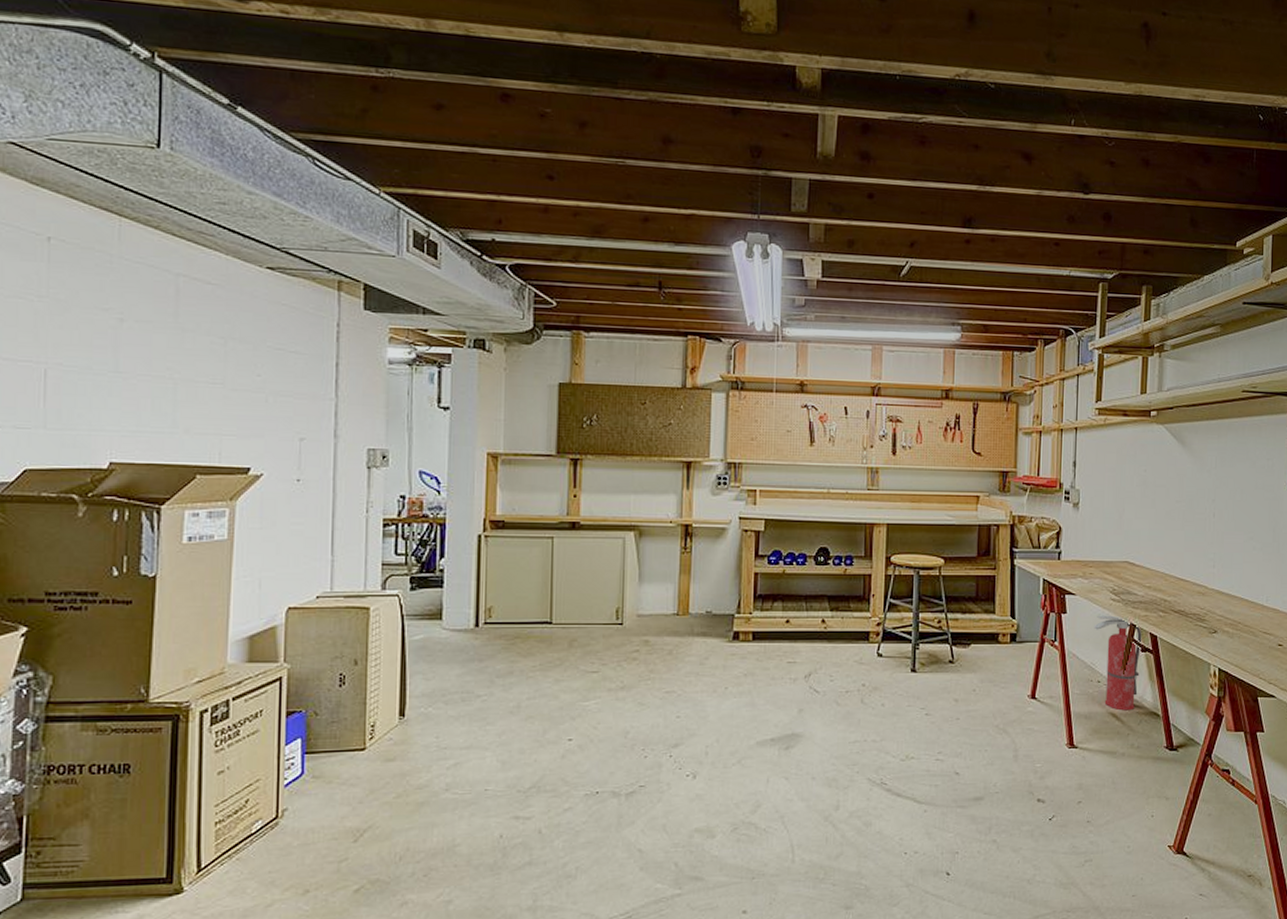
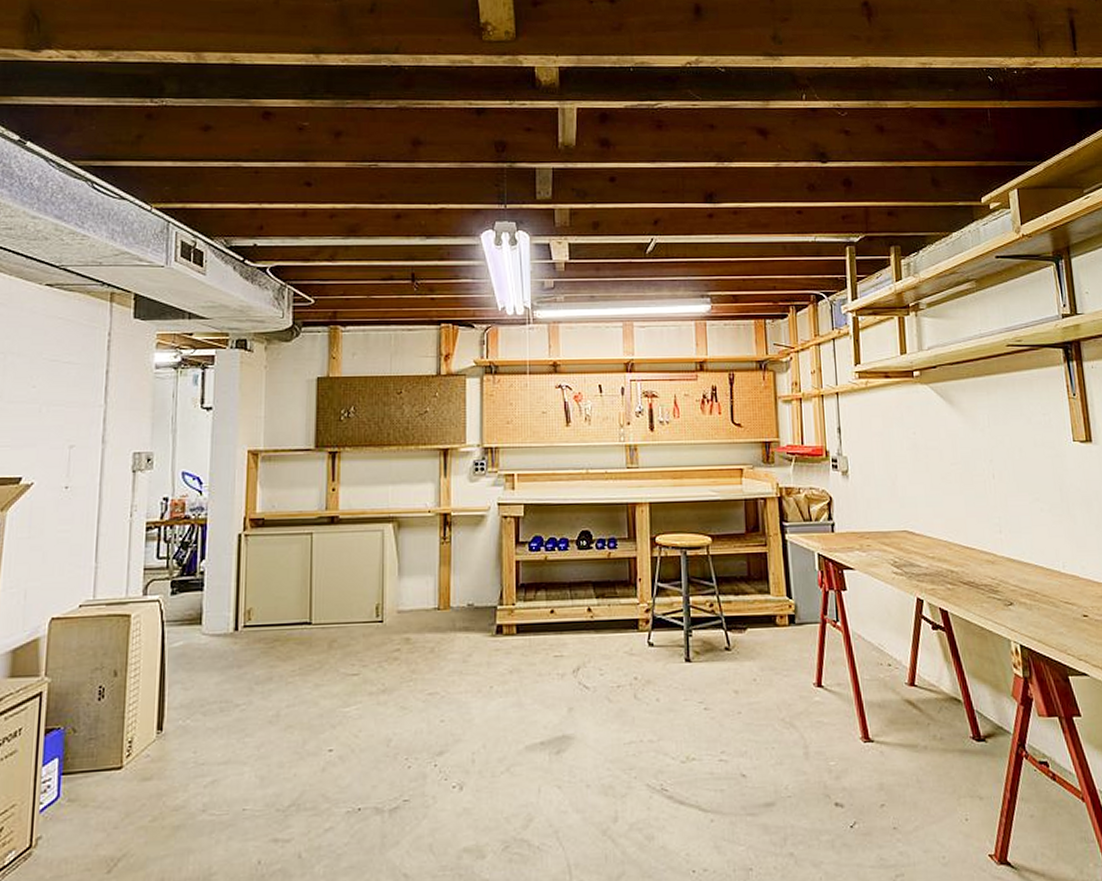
fire extinguisher: present [1094,615,1142,711] -> none [877,590,934,697]

